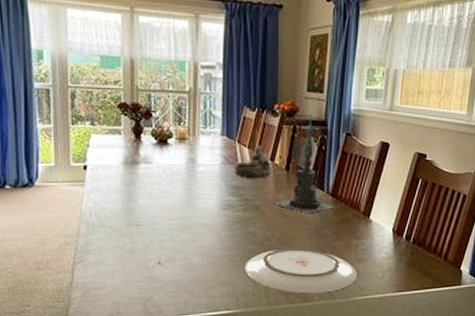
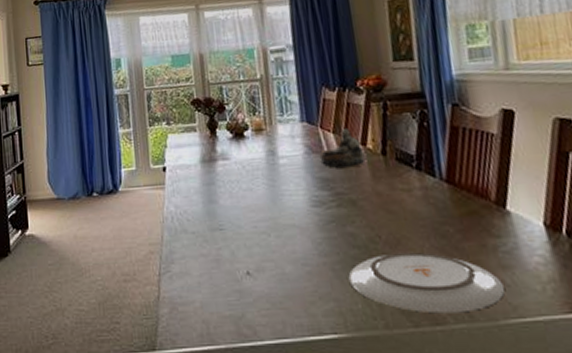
candle holder: present [272,113,335,214] -> none [371,85,455,207]

